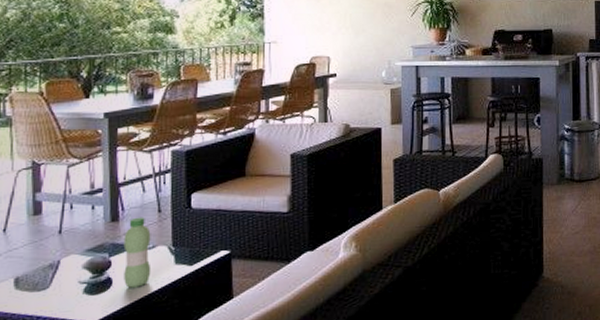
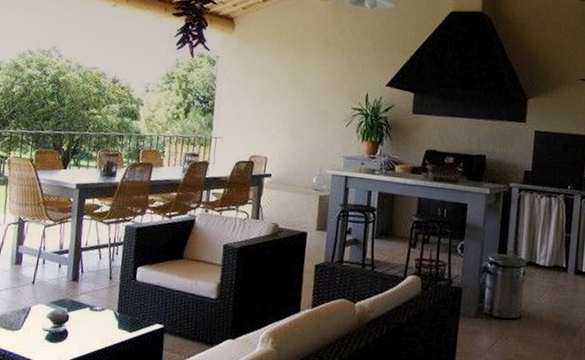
water bottle: present [123,217,152,288] -> none [77,280,102,343]

